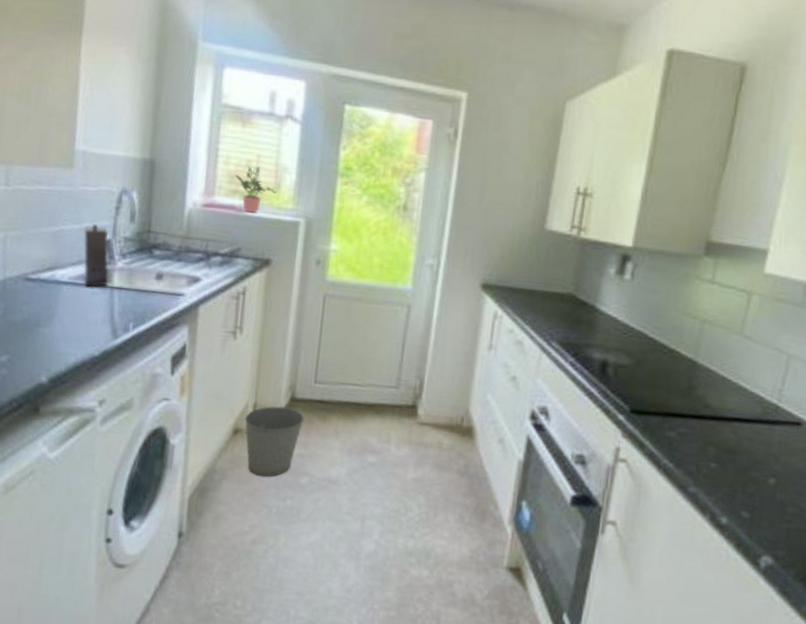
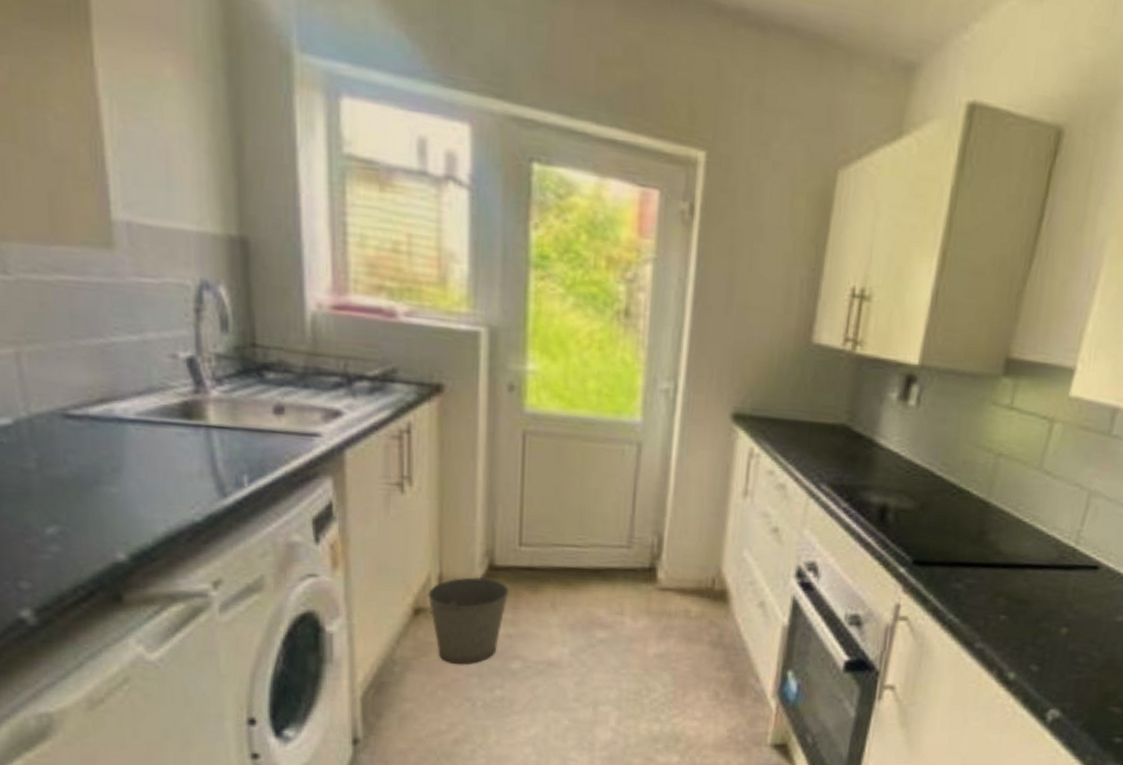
soap dispenser: present [83,224,109,287] -> none [147,334,201,426]
potted plant: present [235,167,277,213] -> none [377,252,442,319]

